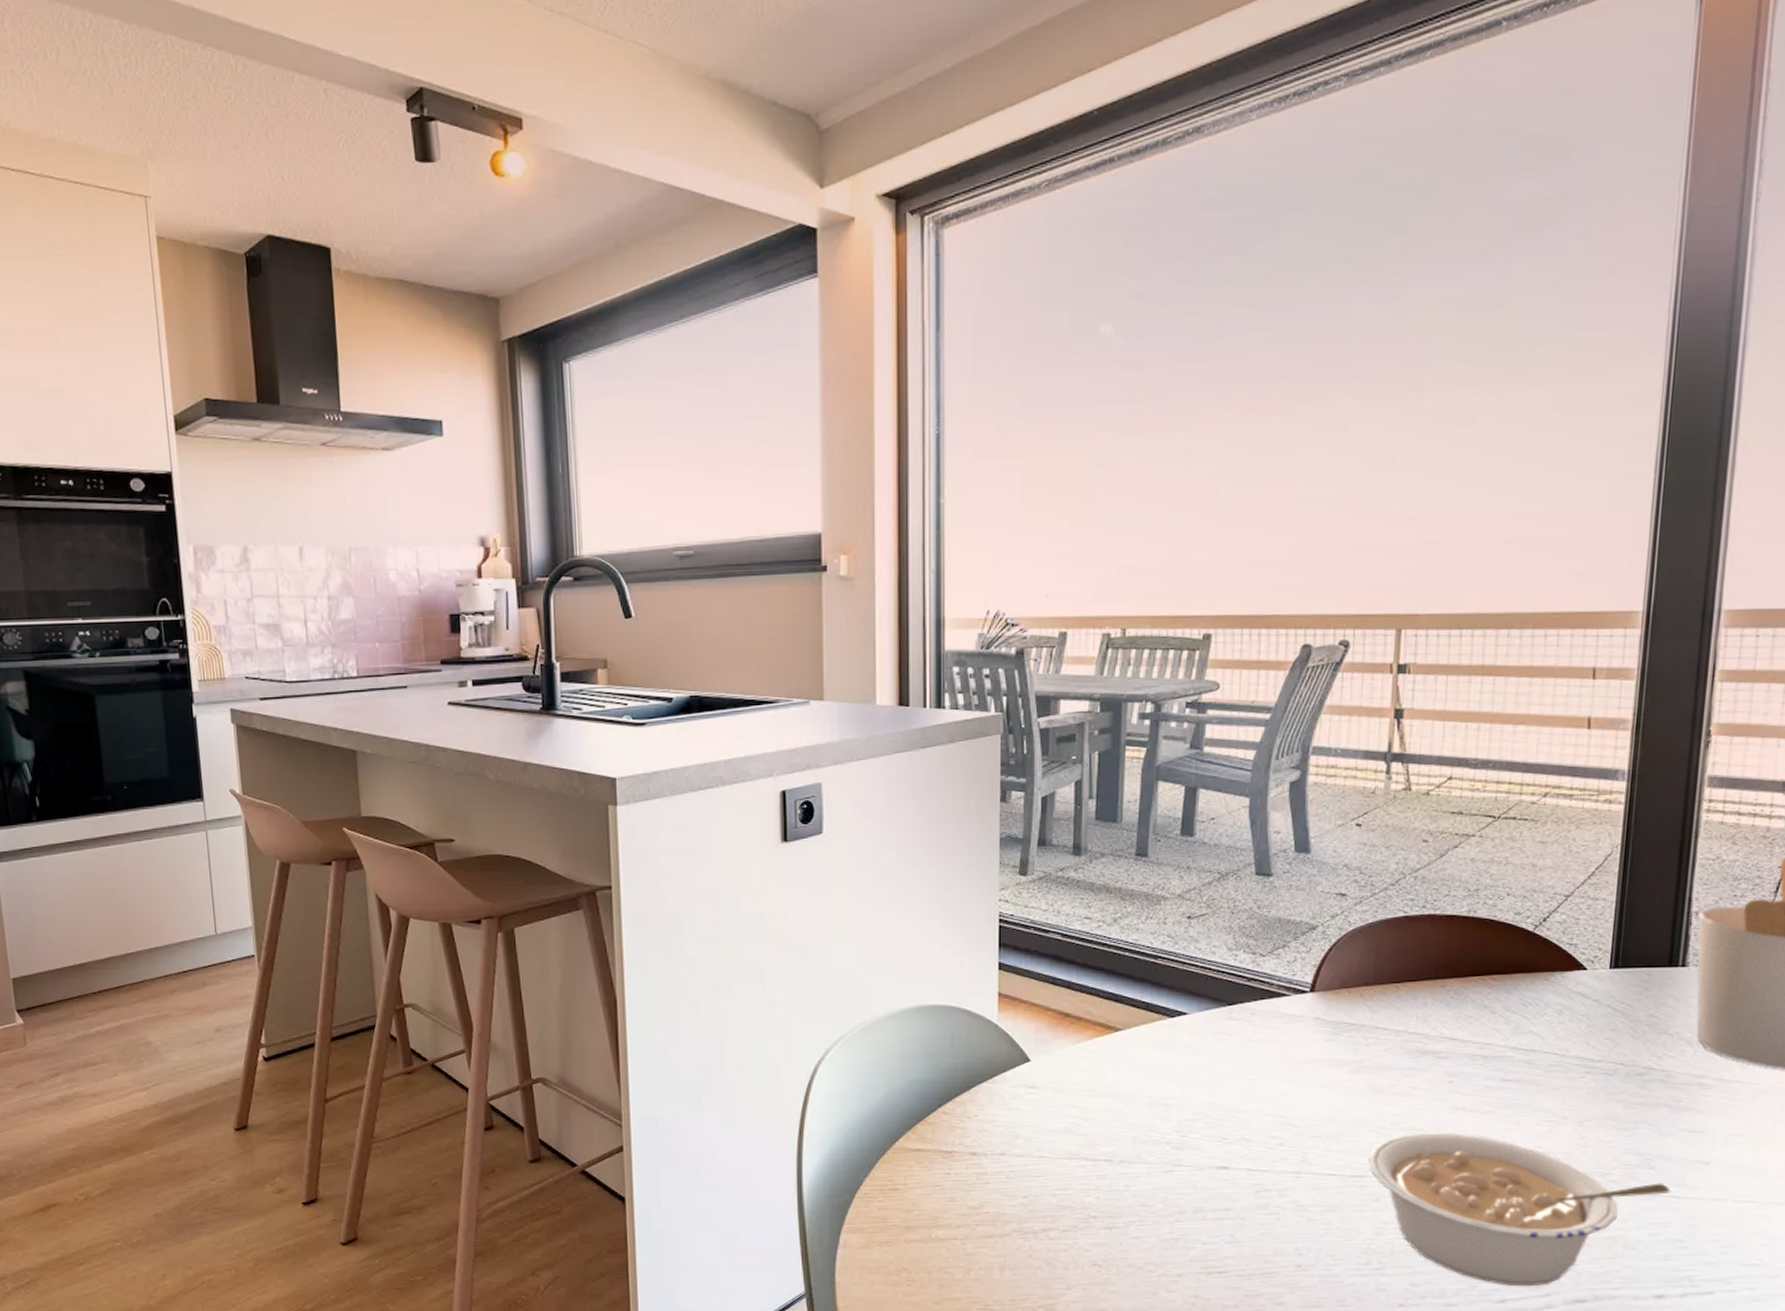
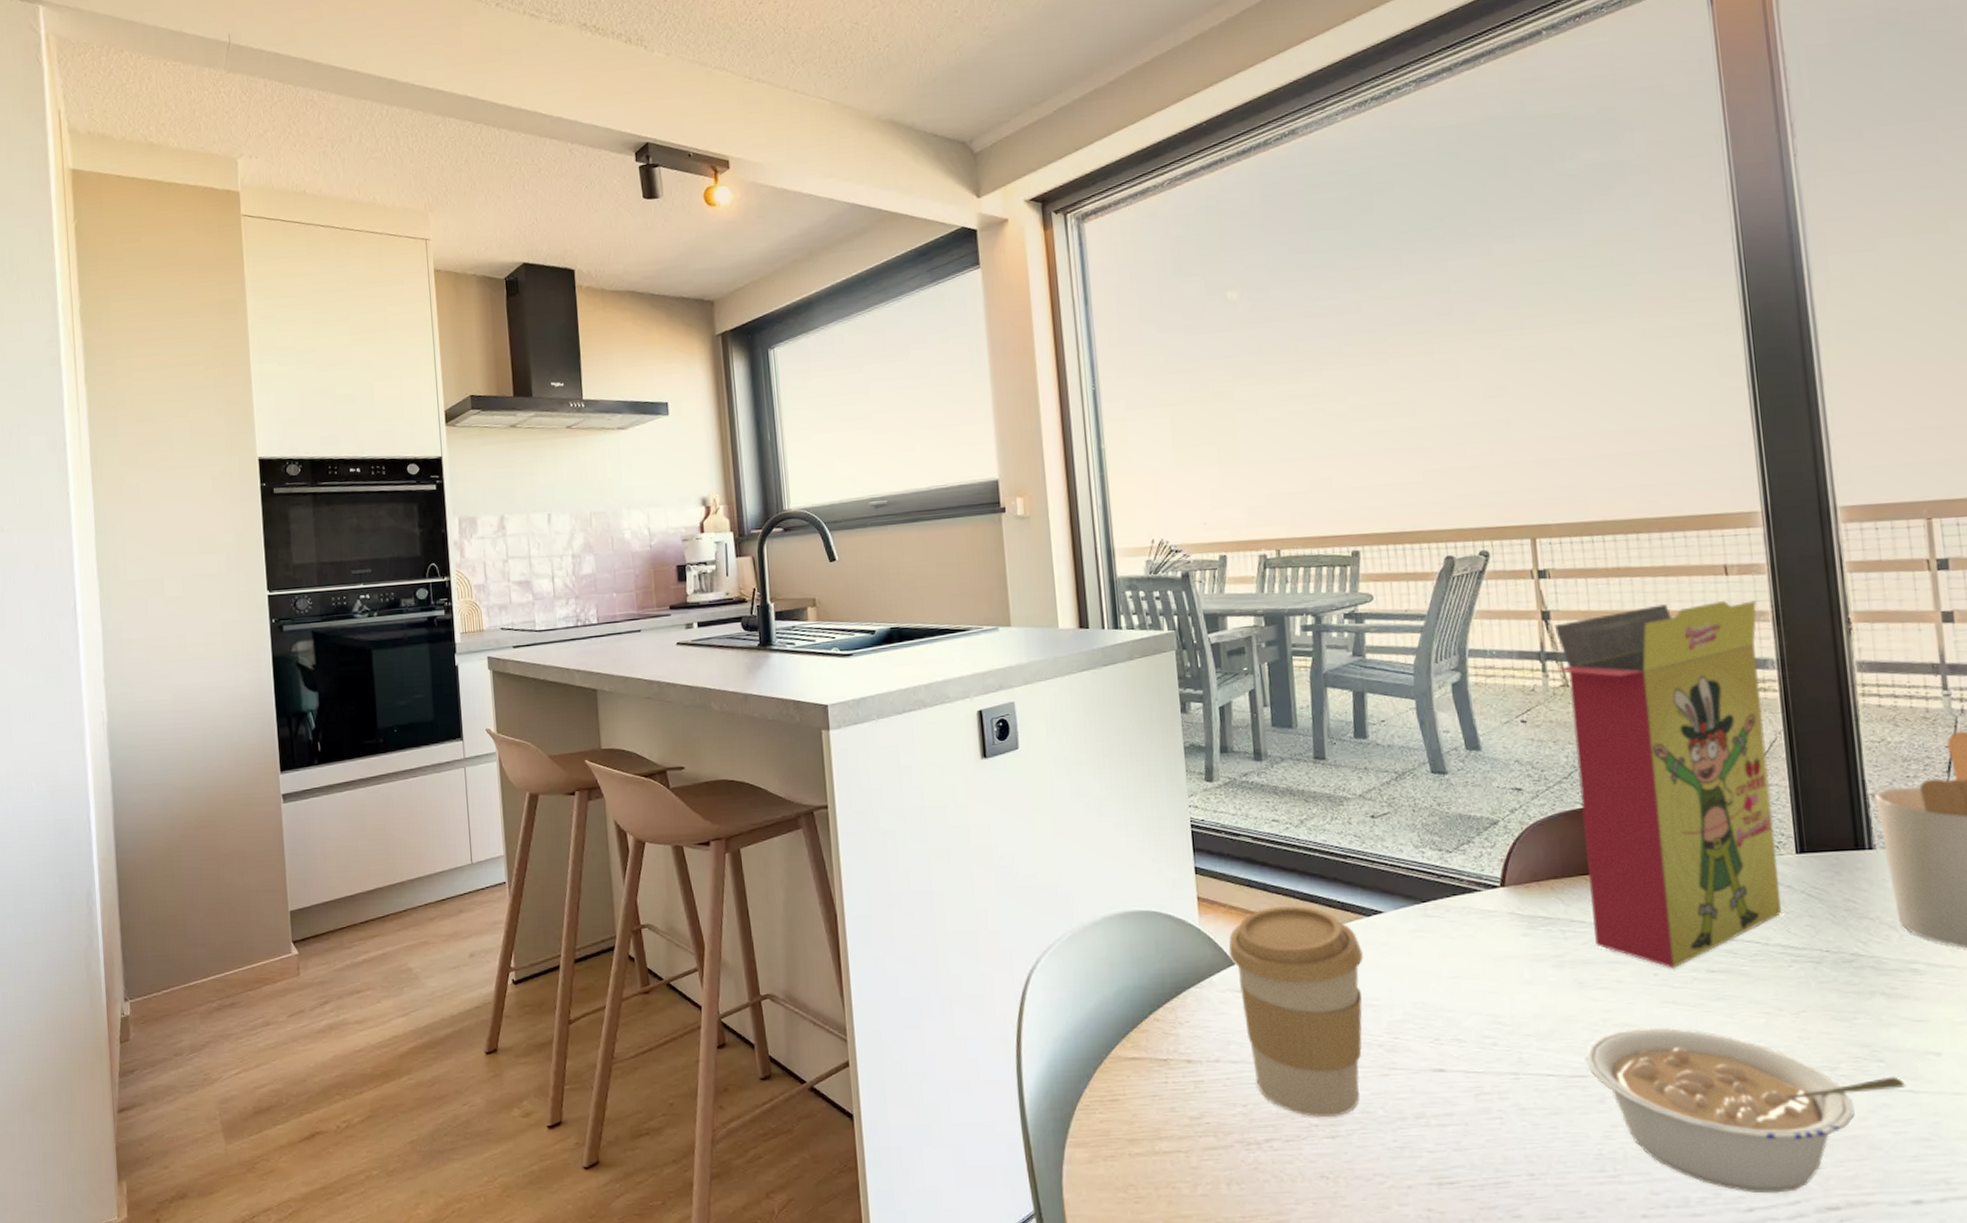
coffee cup: none [1025,1005,1162,1210] -> present [1229,906,1363,1118]
cereal box: none [1396,705,1619,1077] -> present [1555,600,1782,968]

